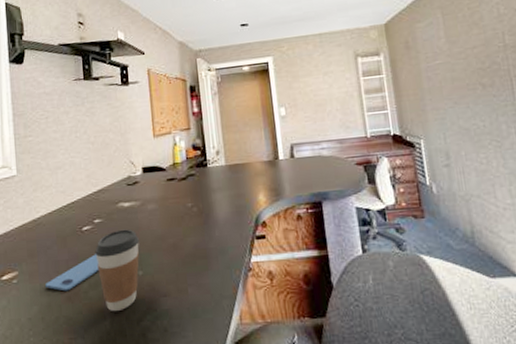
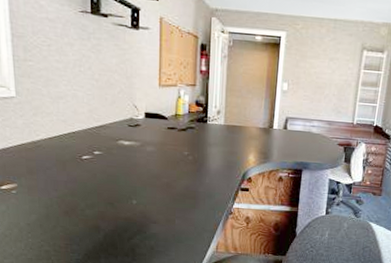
smartphone: present [45,254,99,292] -> none [44,180,96,207]
coffee cup: present [95,229,140,312] -> none [93,163,137,229]

